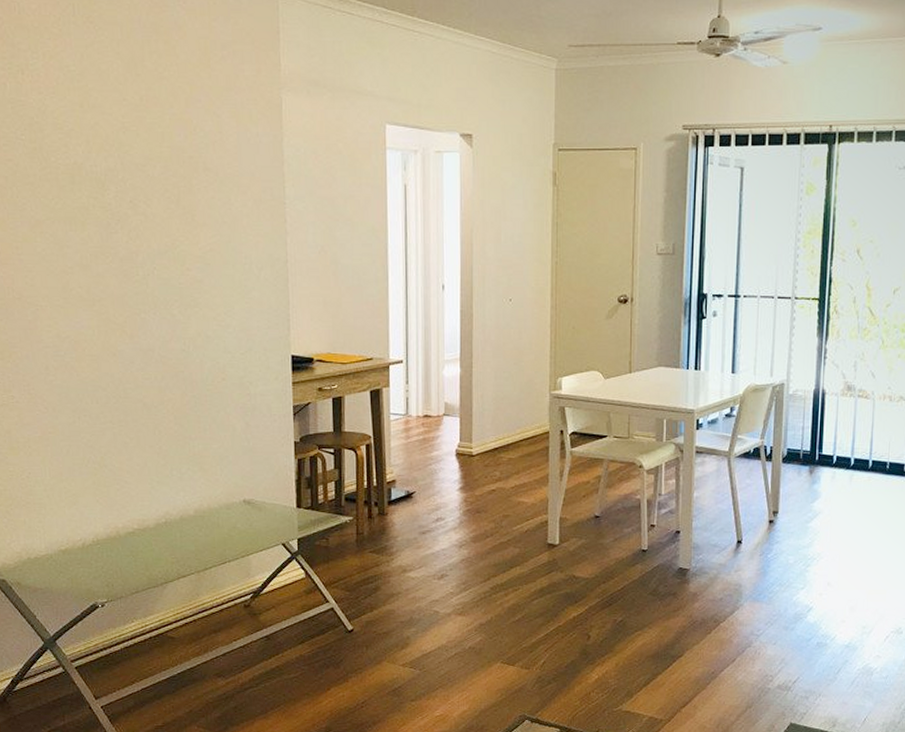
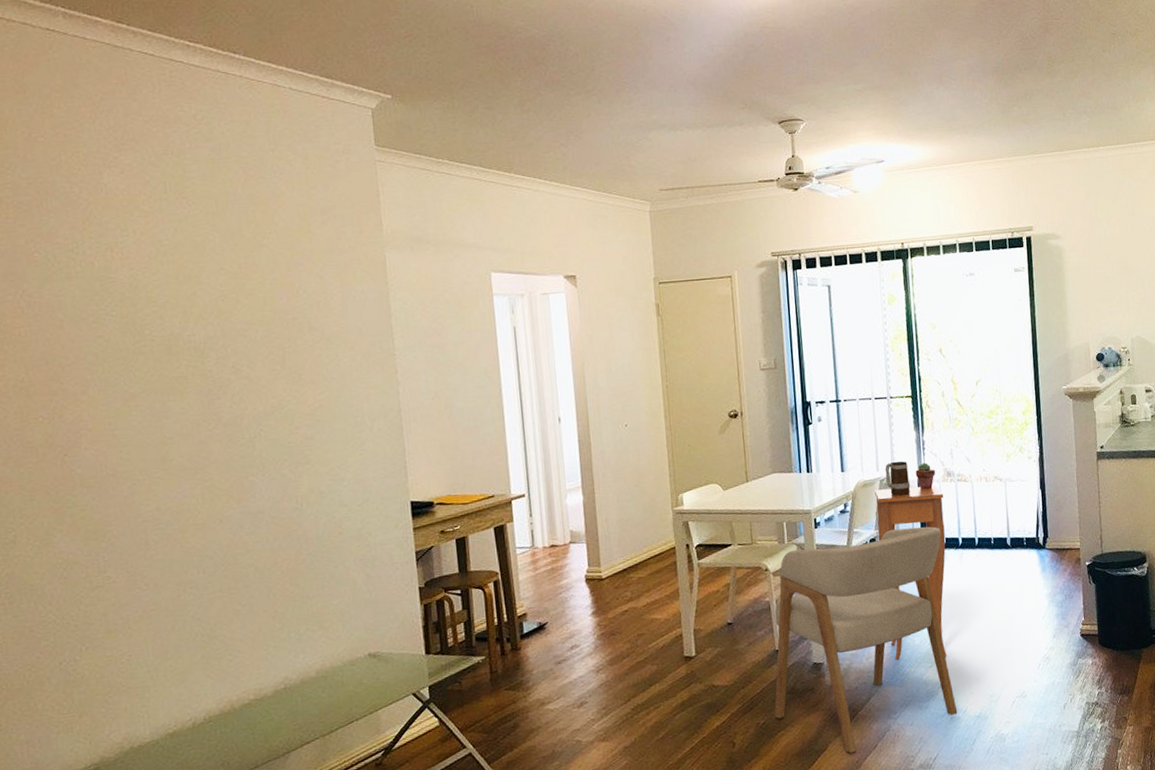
armchair: none [633,441,833,663] -> present [774,526,958,753]
side table: none [763,396,841,581] -> present [874,485,947,661]
mug: none [779,368,806,405] -> present [885,461,911,496]
potted succulent: none [812,373,835,403] -> present [915,462,936,490]

